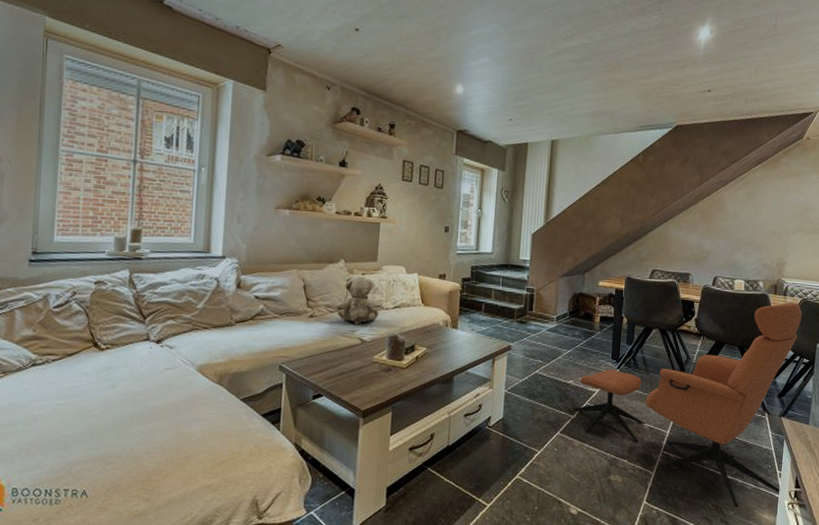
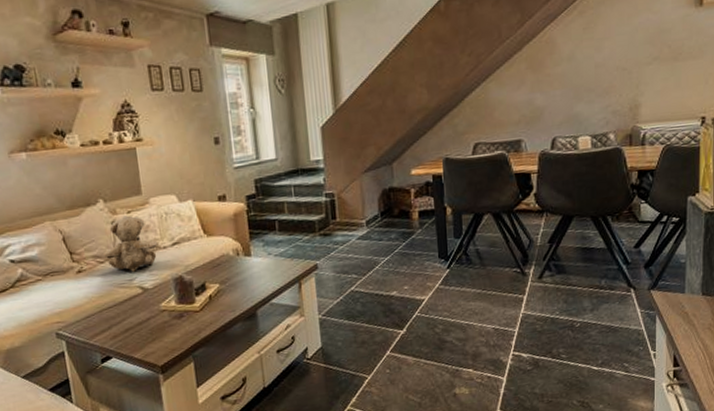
armchair: present [573,302,802,508] -> none [401,151,667,400]

